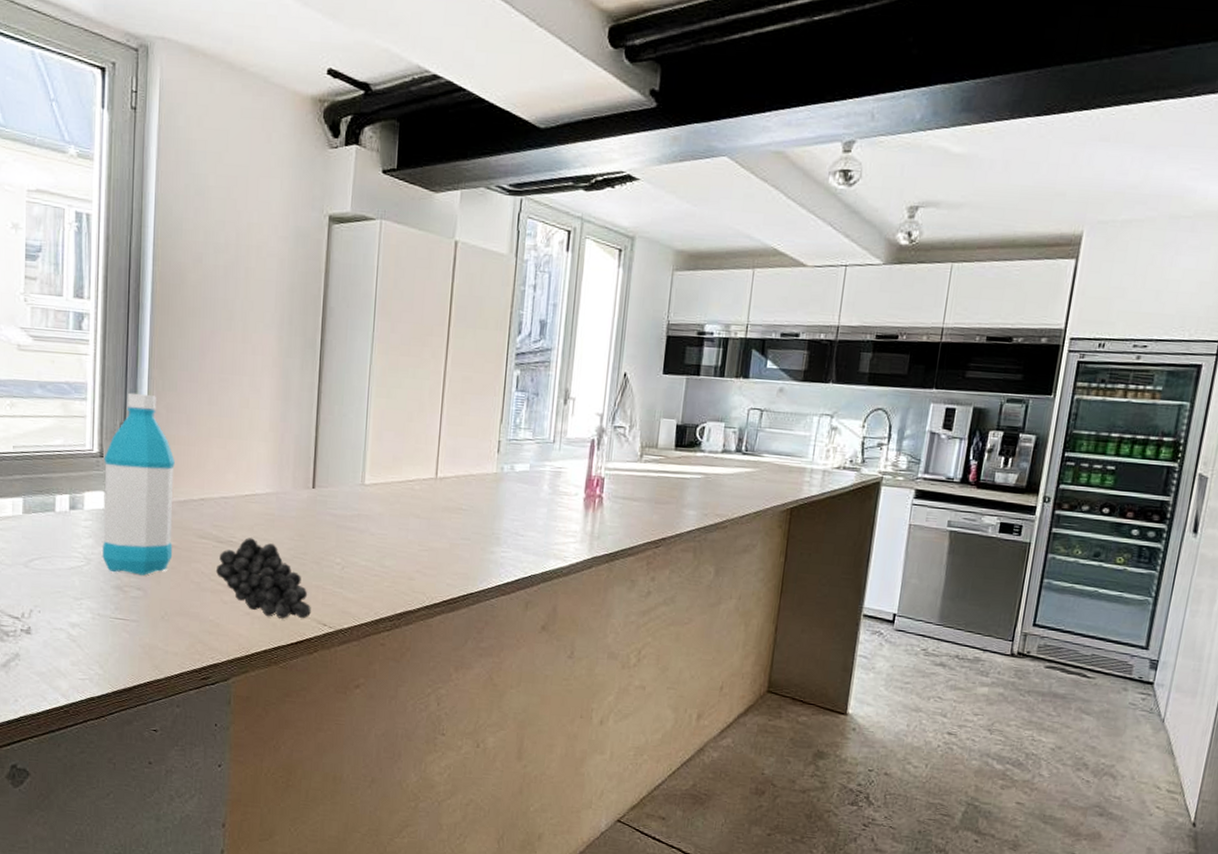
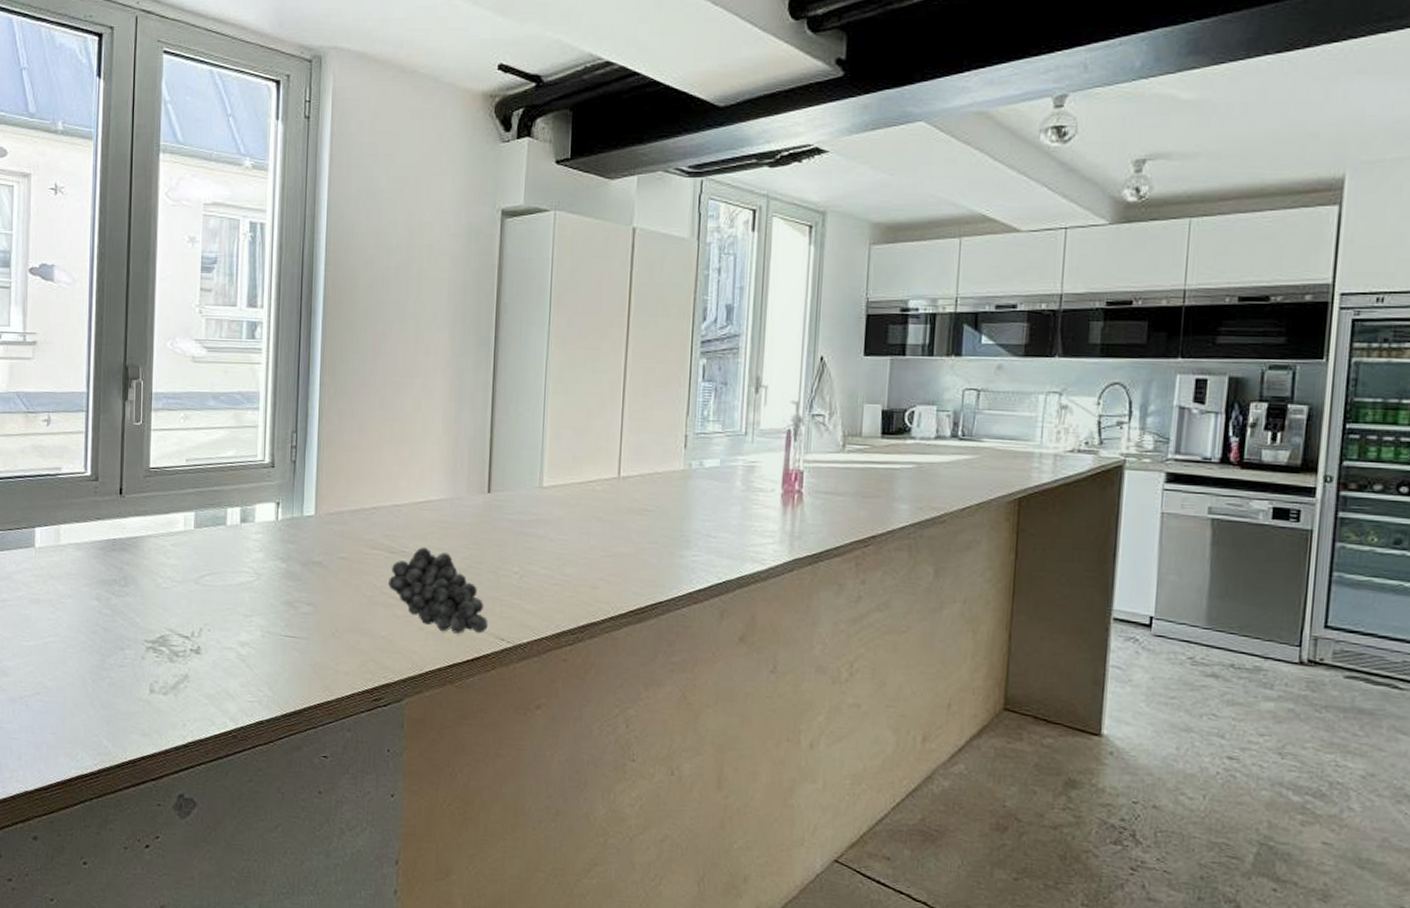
water bottle: present [102,392,175,576] -> none [273,400,346,590]

